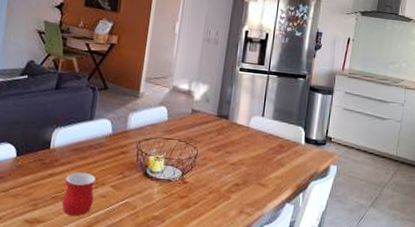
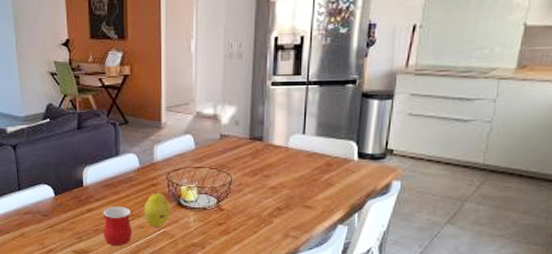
fruit: none [109,159,137,197] -> present [143,191,171,227]

